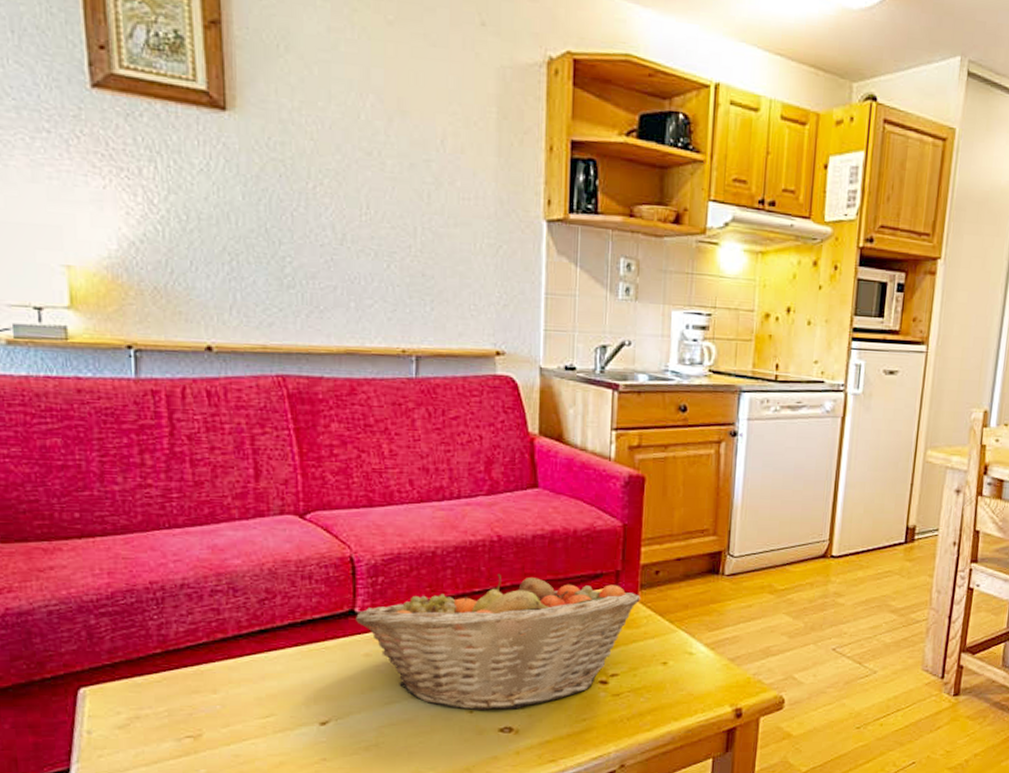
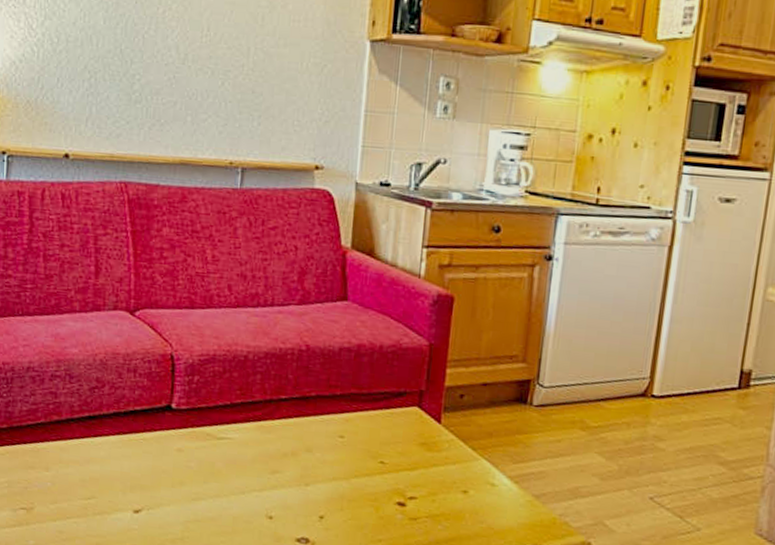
fruit basket: present [355,573,640,711] -> none [171,382,443,521]

